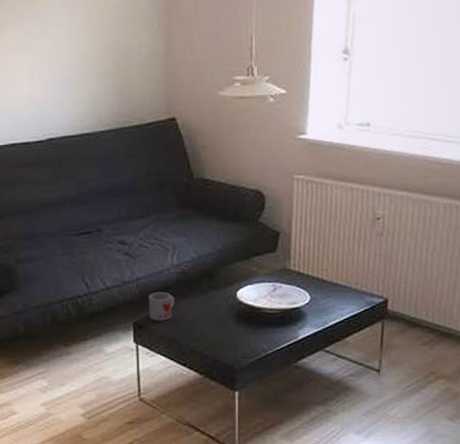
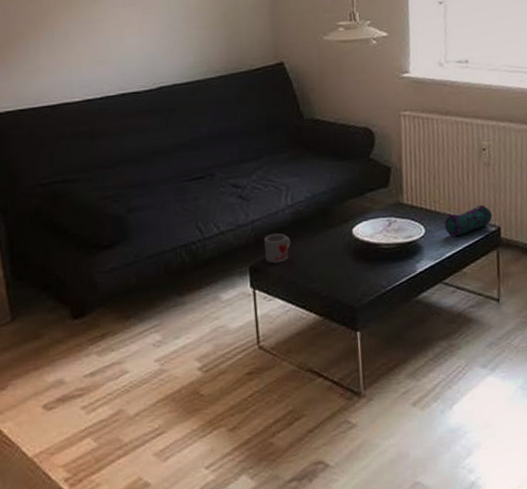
pencil case: none [330,275,381,306] -> present [444,204,493,237]

